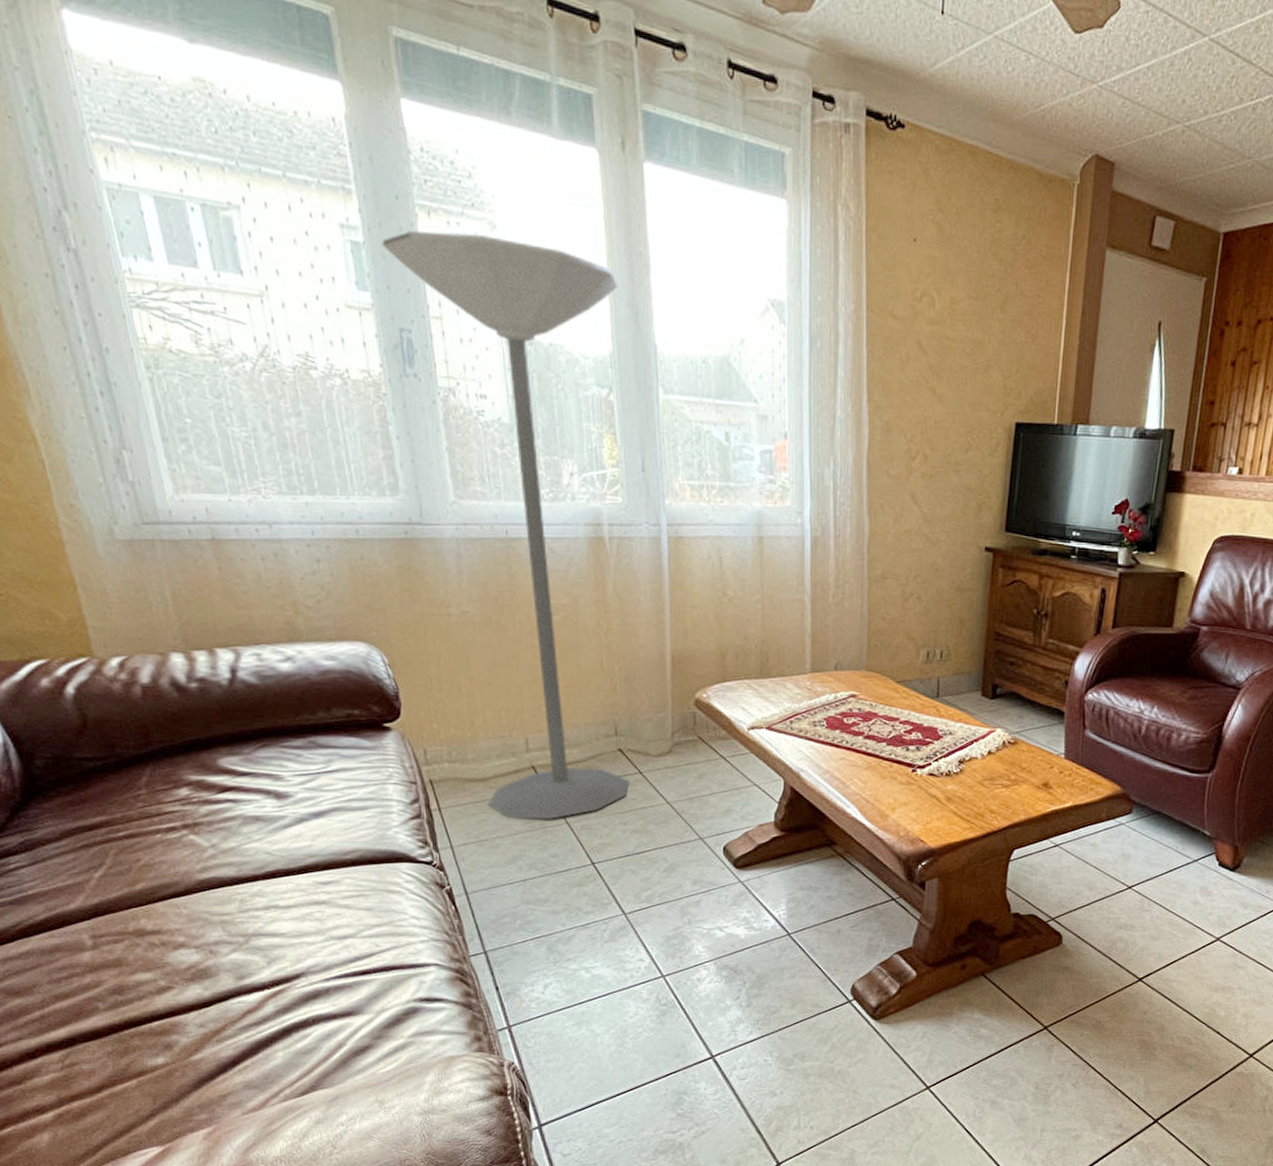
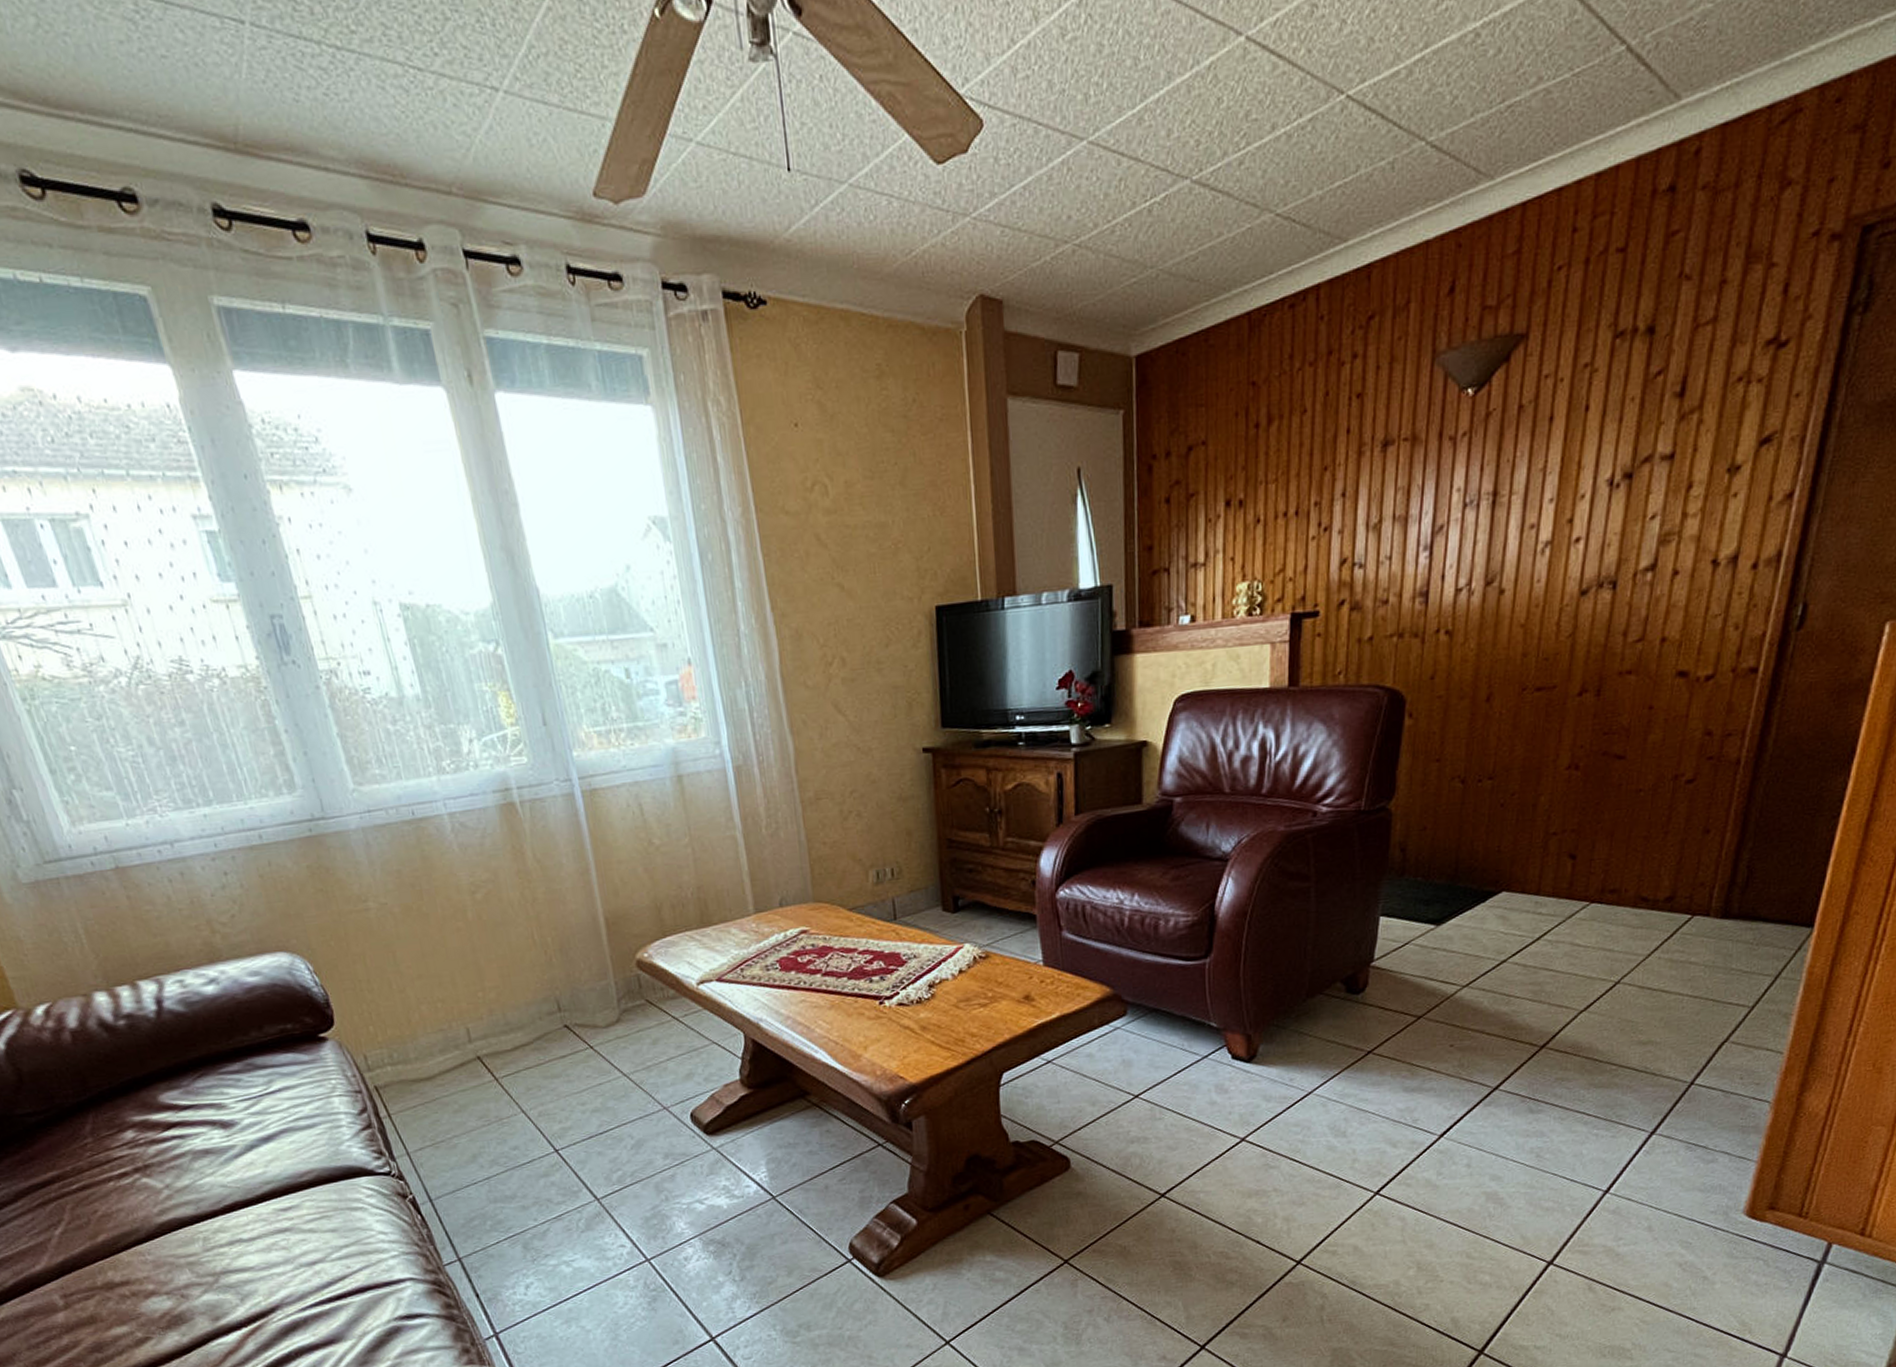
floor lamp: present [382,230,629,820] -> none [237,501,582,1114]

